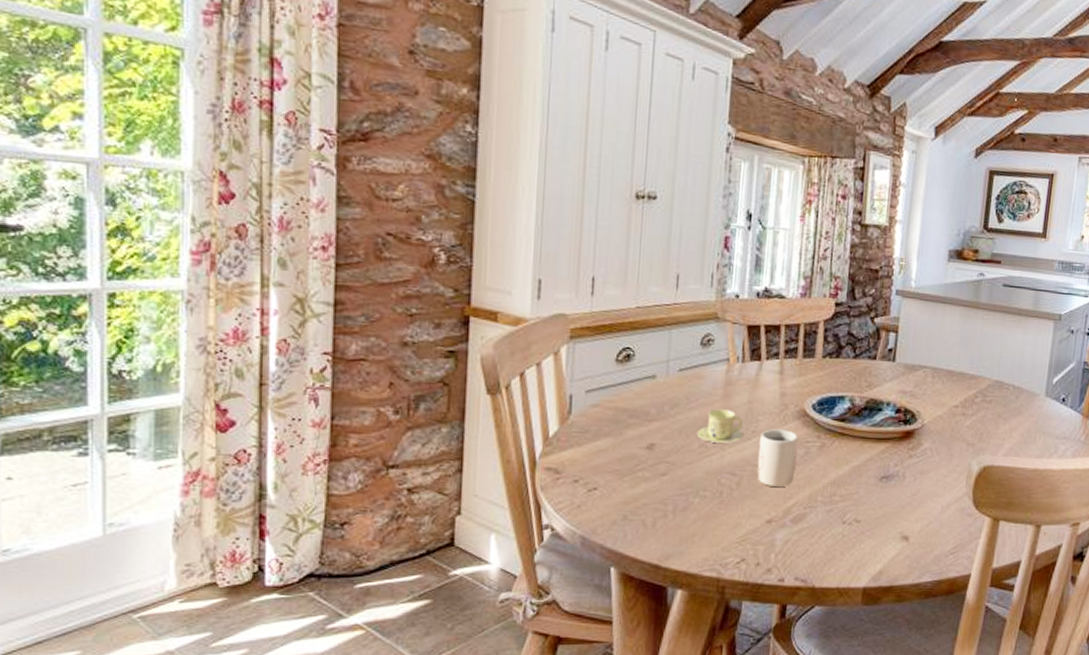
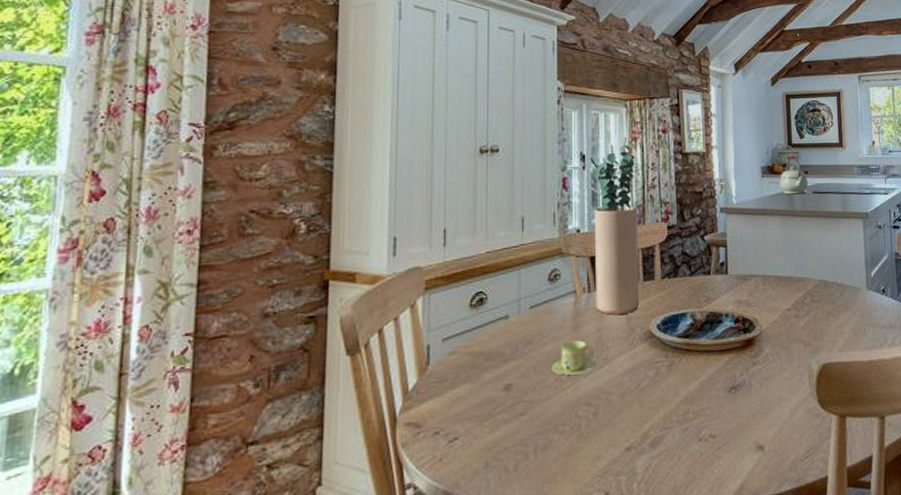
vase: none [749,199,807,389] -> present [594,137,640,315]
mug: present [757,429,799,488] -> none [611,353,649,413]
kettle: none [966,240,1000,286] -> present [779,155,809,195]

